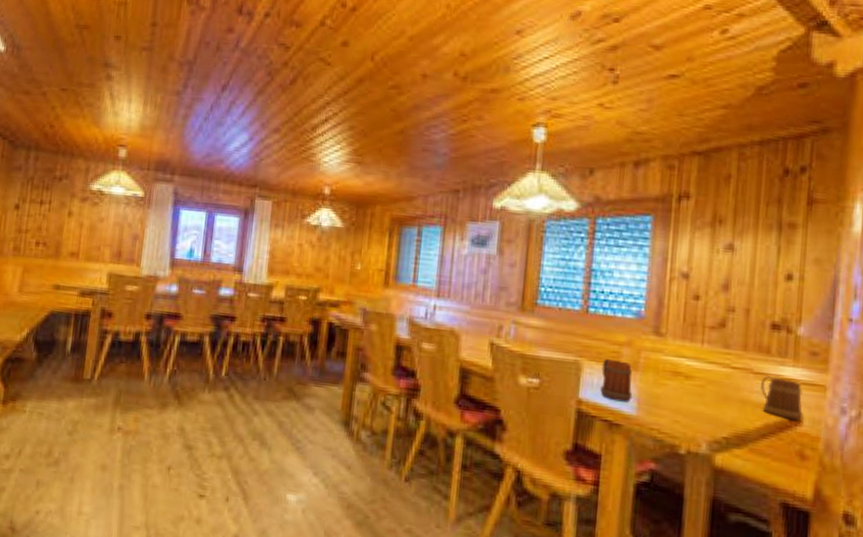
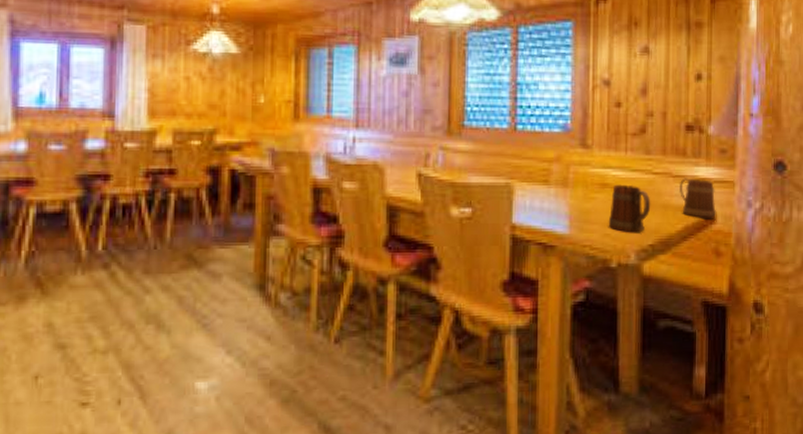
beer mug: present [600,358,633,402] -> none [533,177,564,222]
beer mug: none [679,374,728,424] -> present [608,184,651,233]

